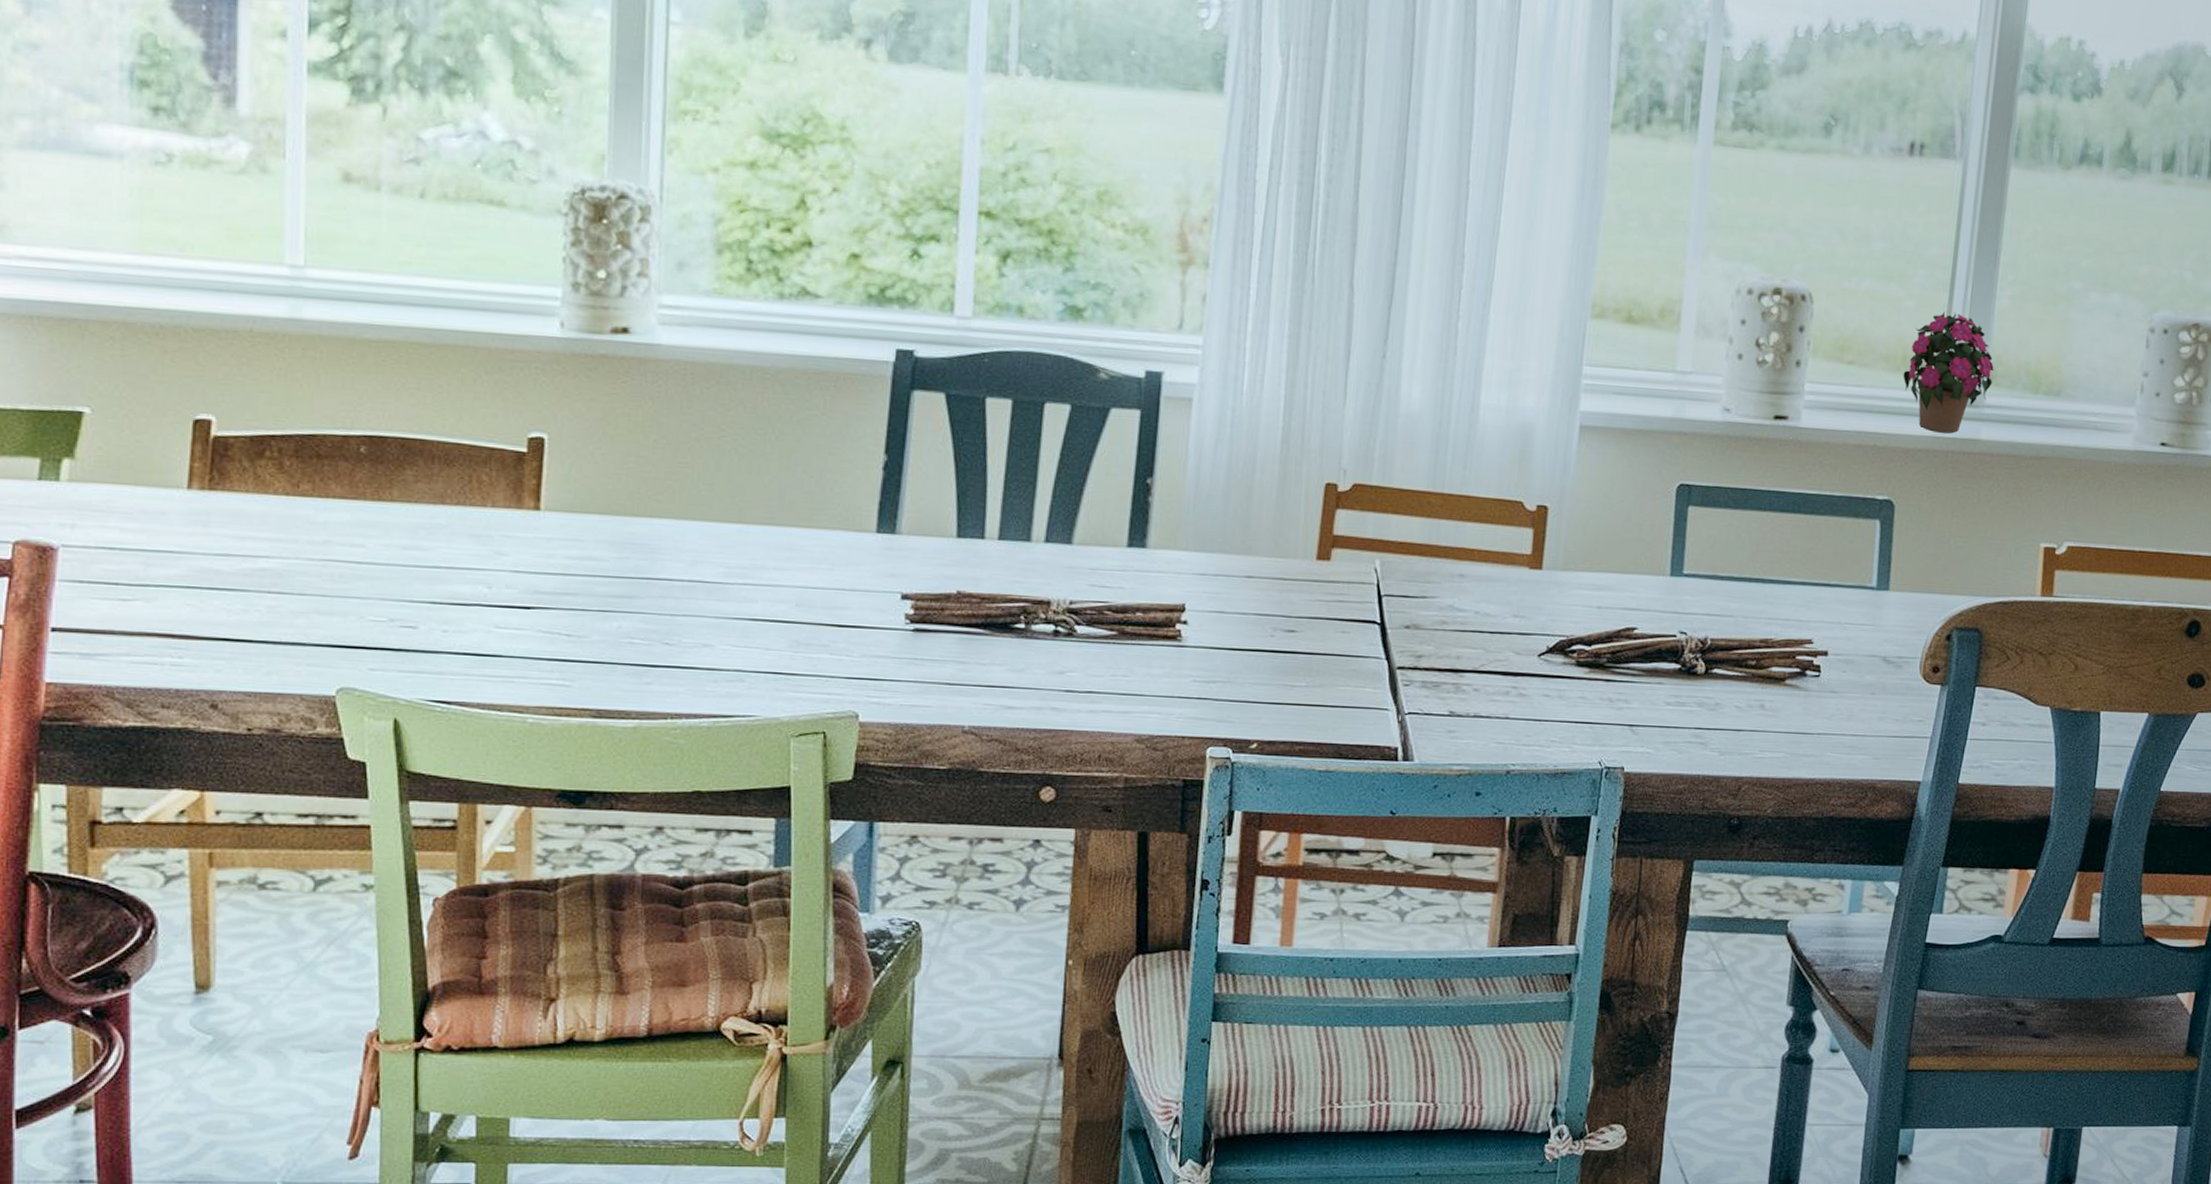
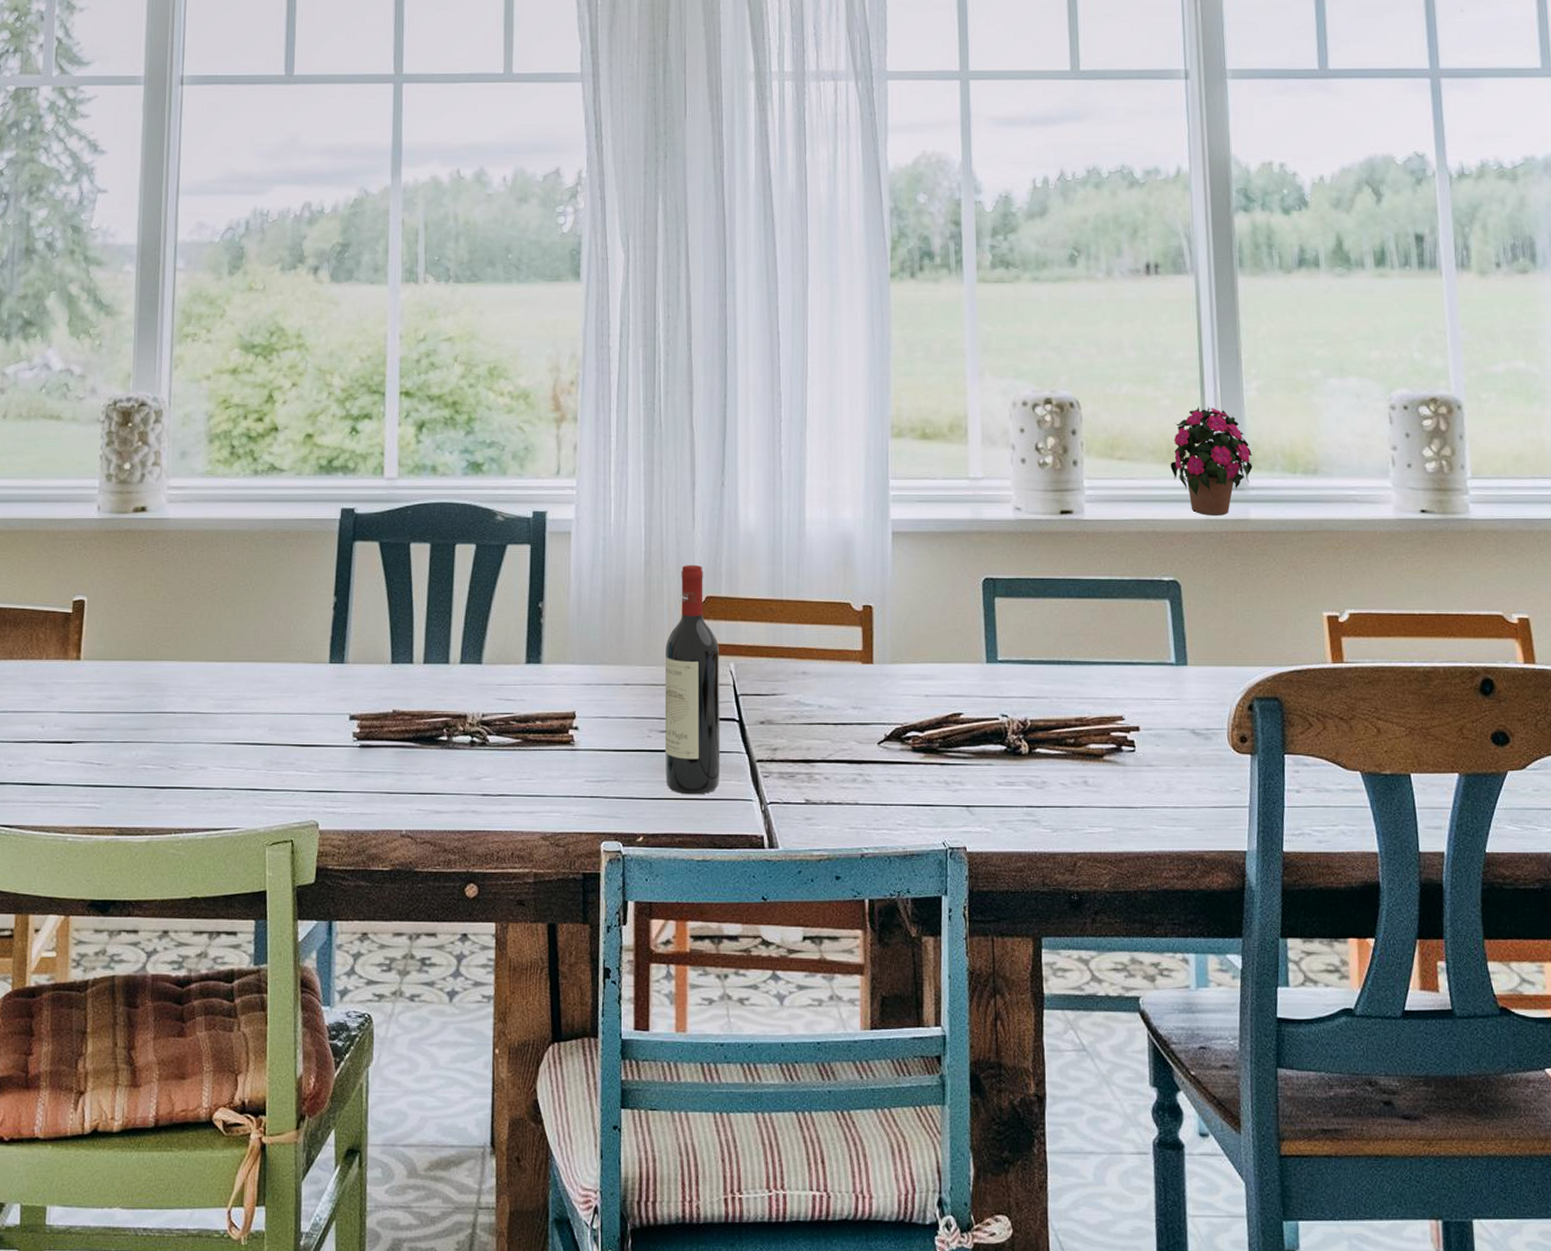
wine bottle: none [1288,446,1365,701] -> present [664,565,720,795]

